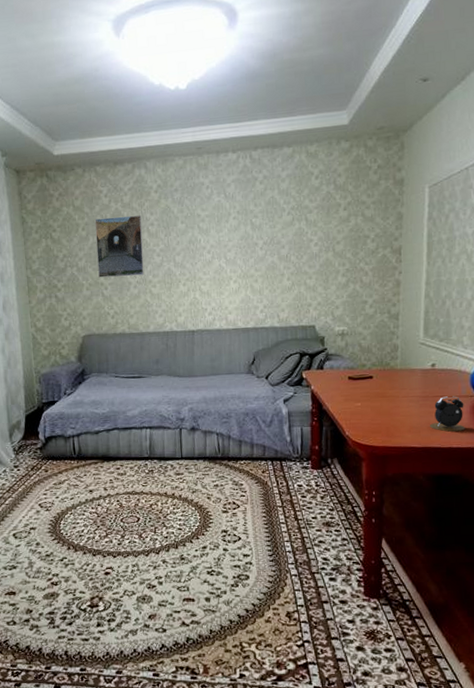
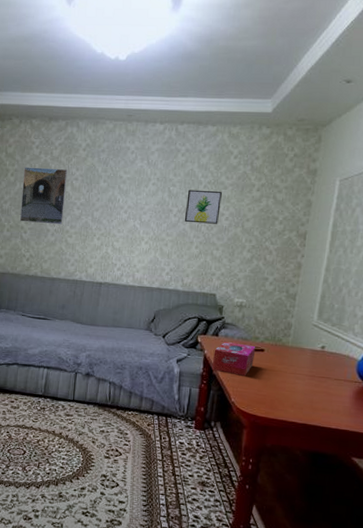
wall art: none [271,216,308,255] -> present [184,189,222,224]
tissue box: none [320,373,364,407] -> present [211,341,256,376]
alarm clock: present [429,396,465,432] -> none [312,378,348,414]

